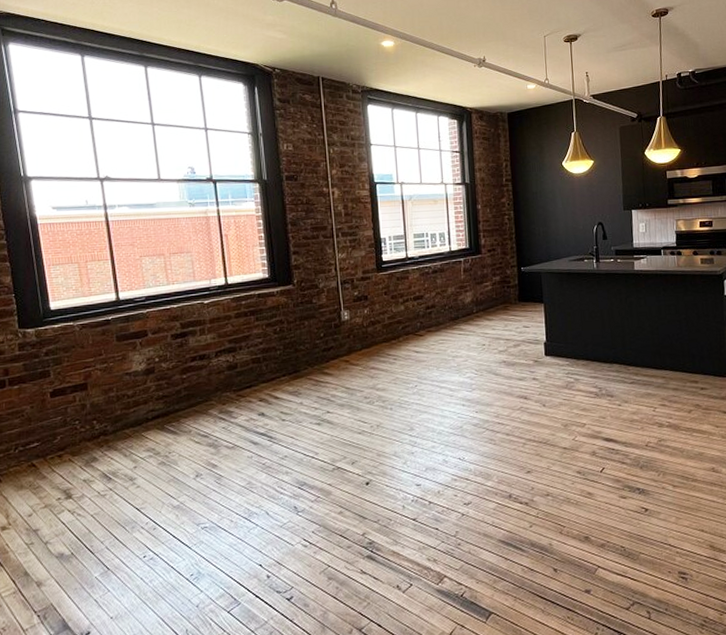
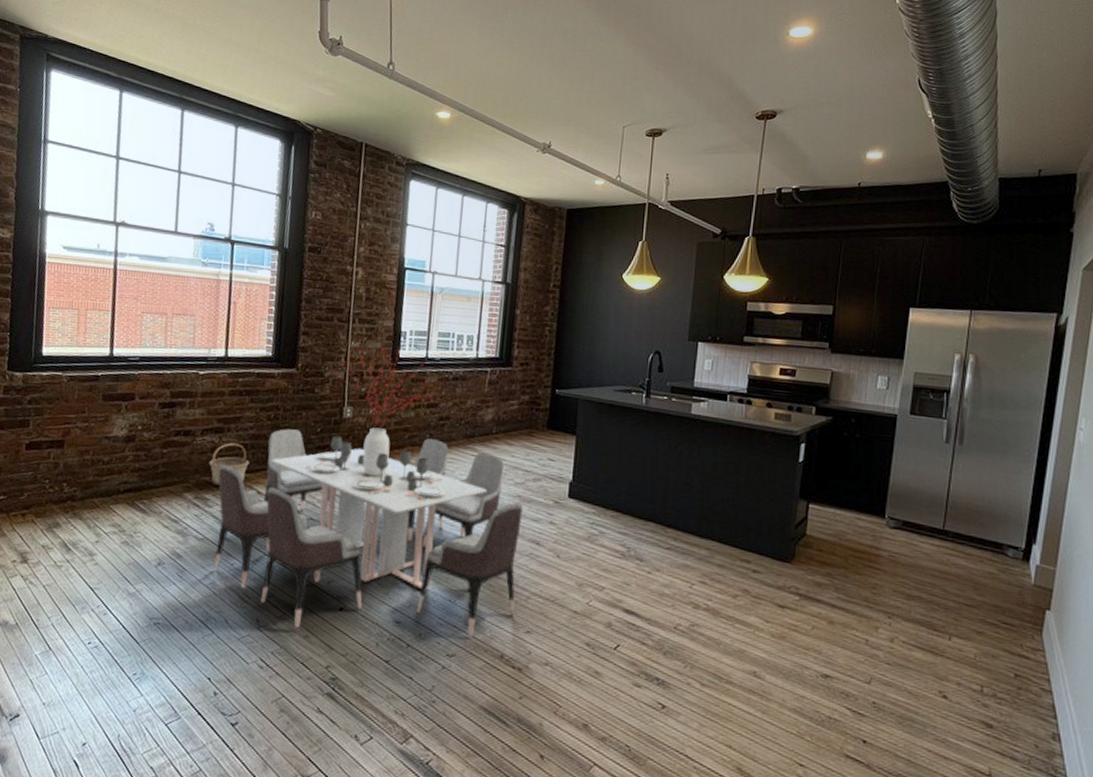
basket: none [227,359,264,399] -> present [209,443,250,487]
dining table: none [238,251,516,508] -> present [213,346,523,637]

